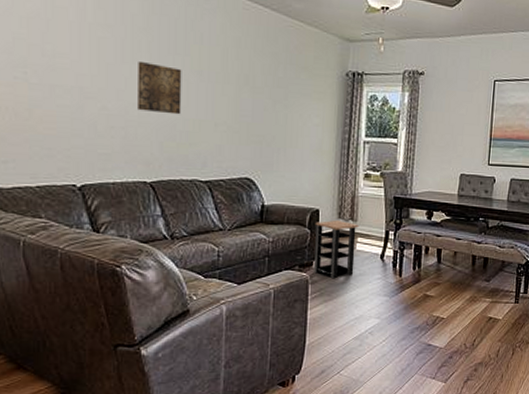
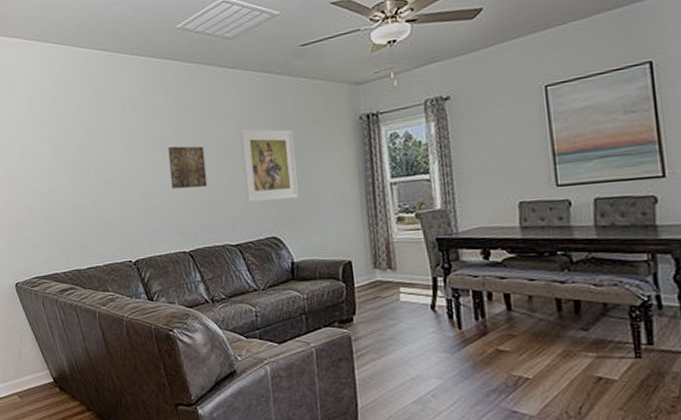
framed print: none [223,58,280,142] -> present [240,128,299,203]
side table: present [314,219,359,279] -> none [349,270,402,335]

